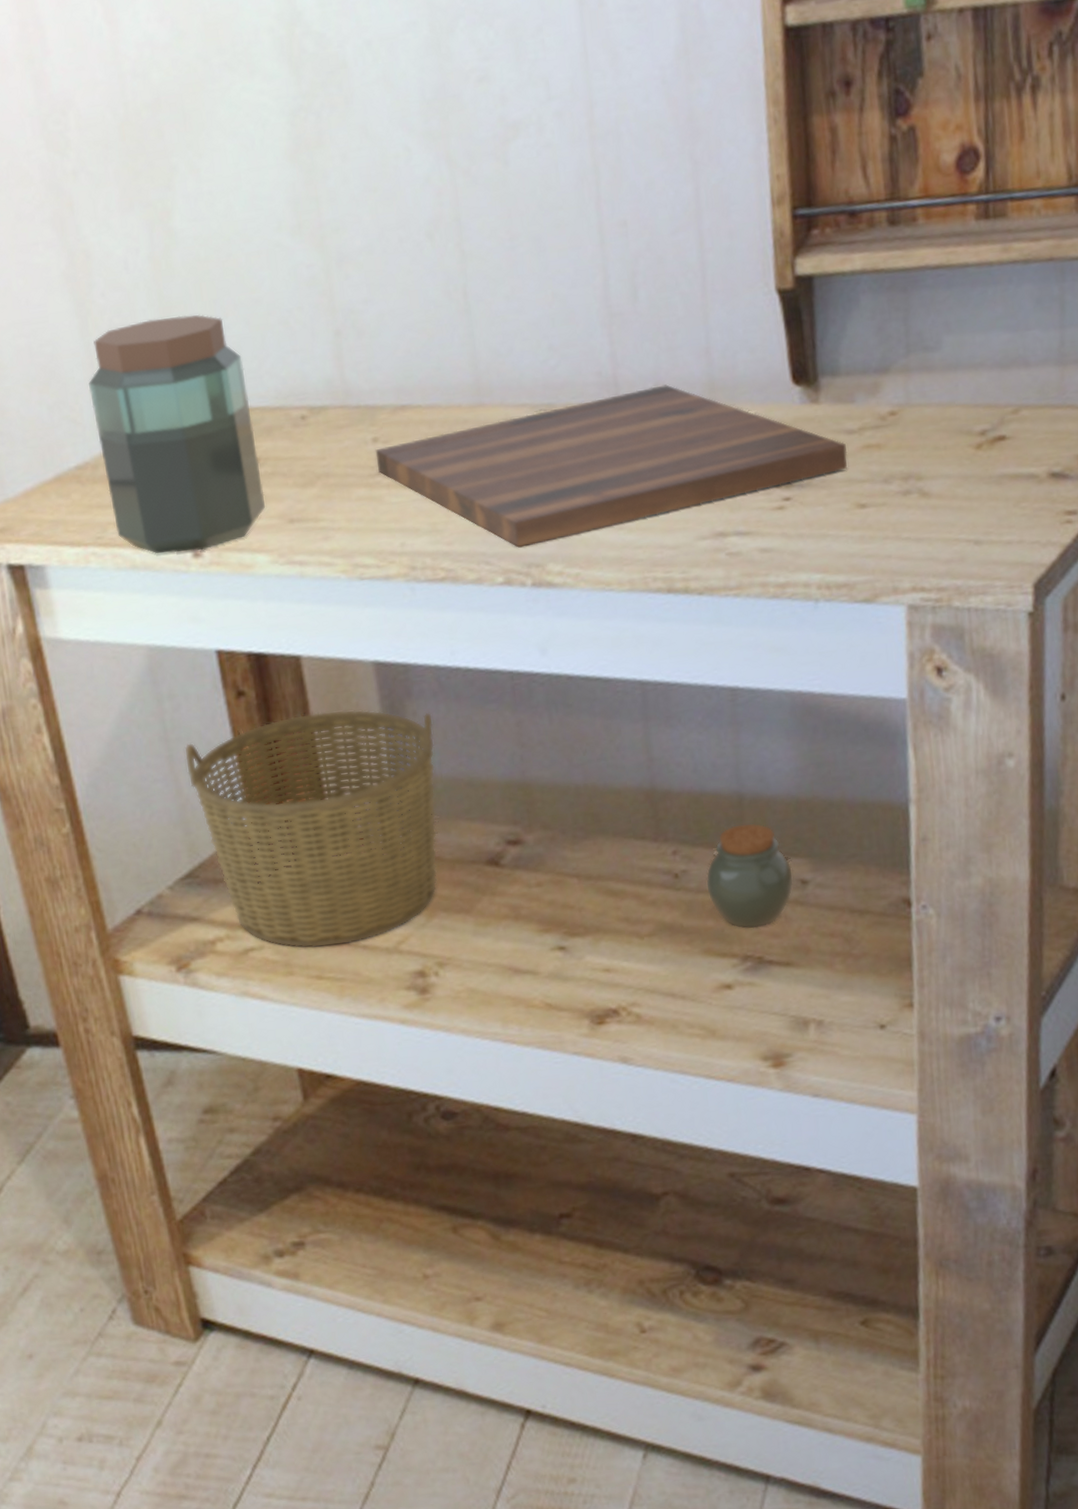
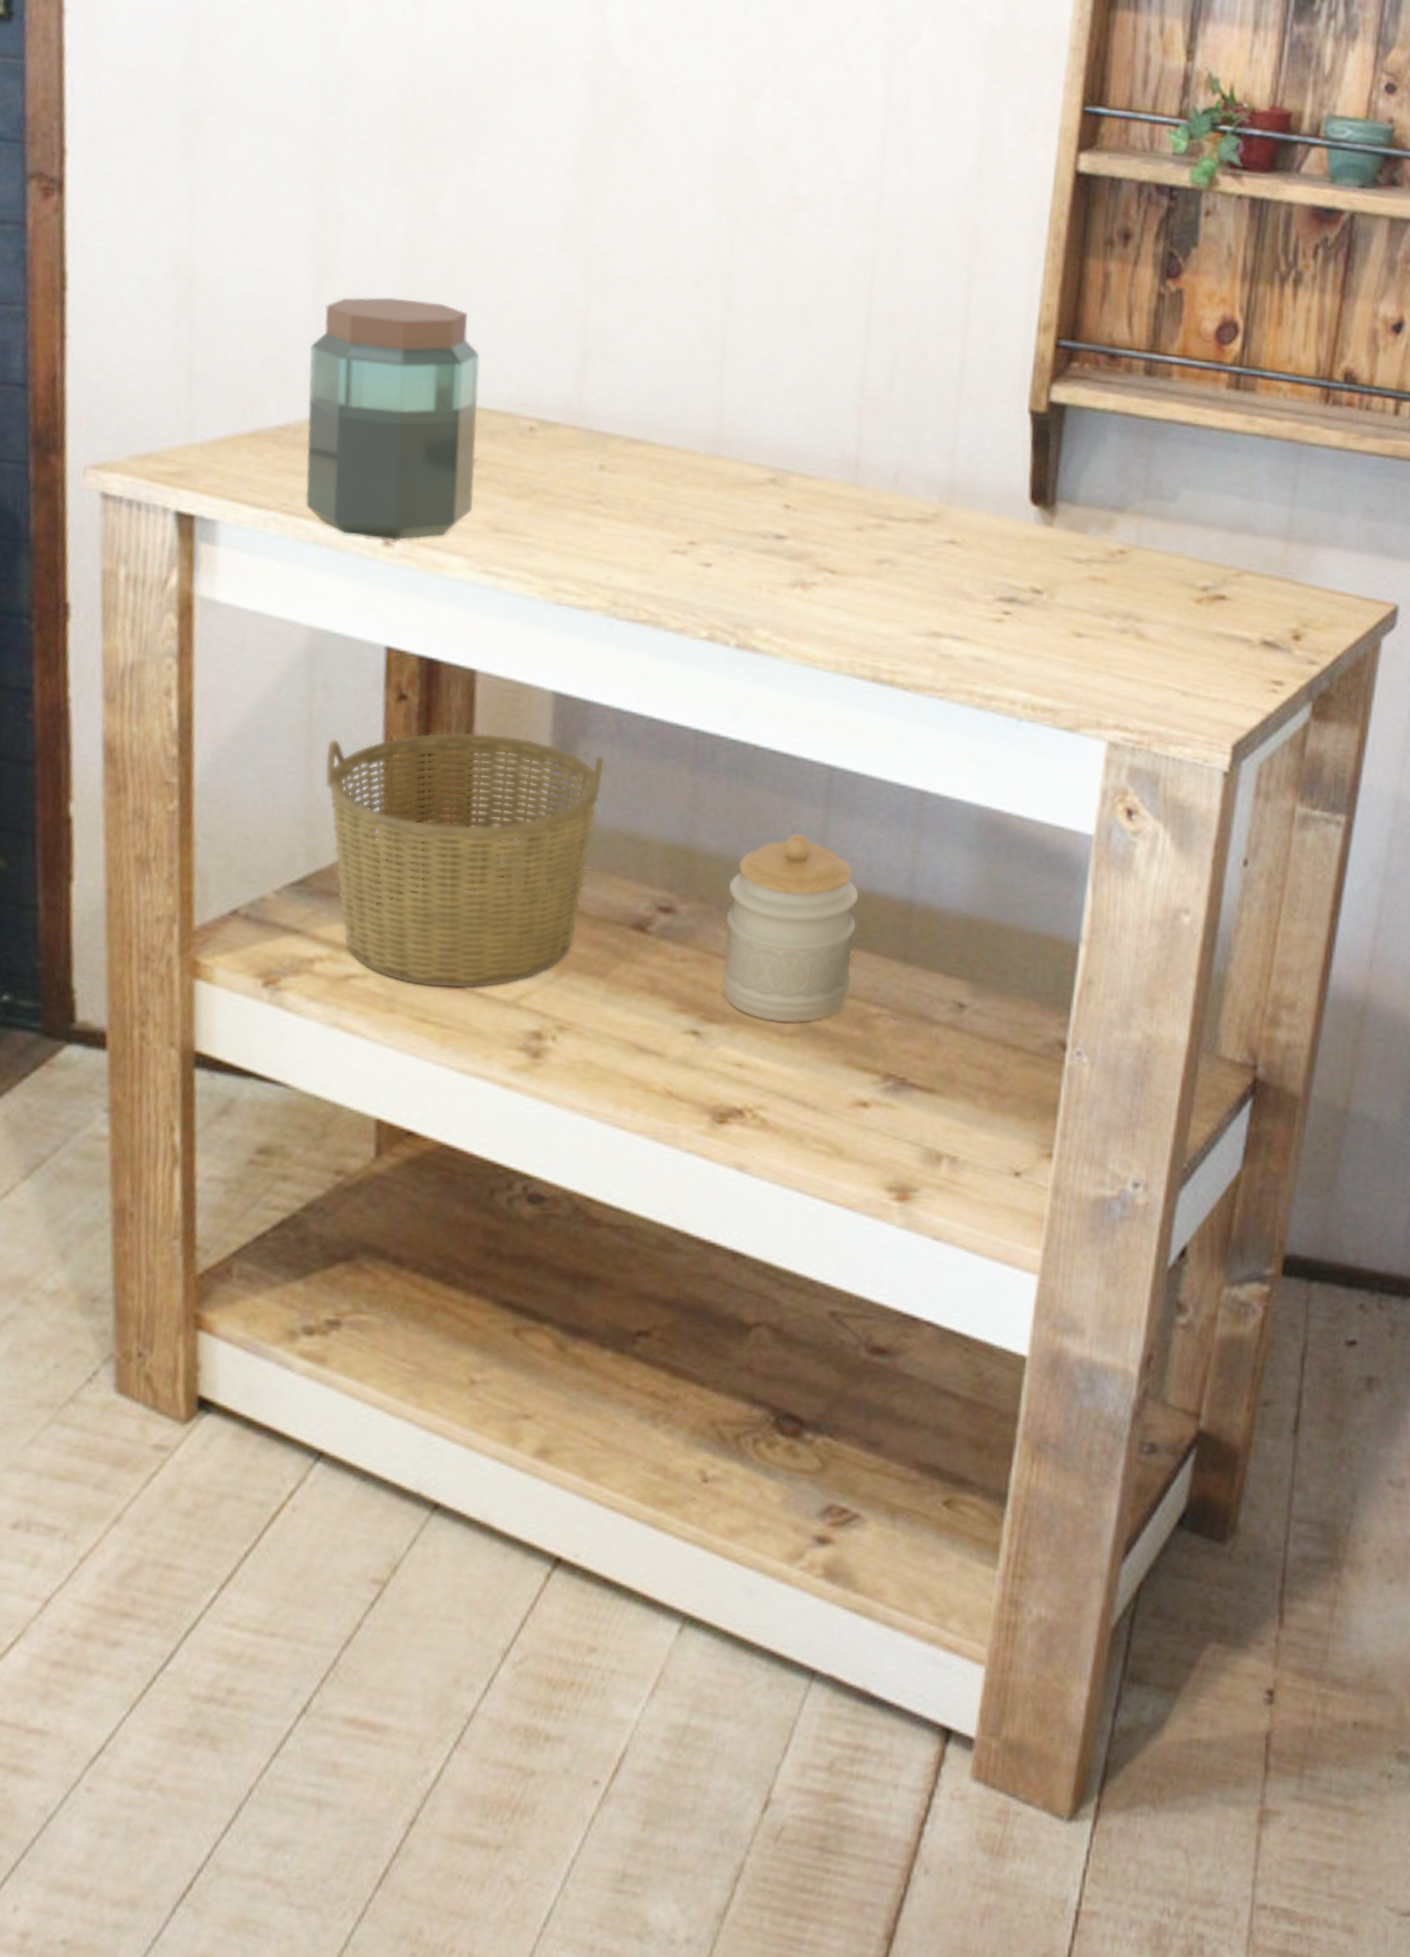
cutting board: present [375,384,847,548] -> none [598,475,1072,606]
jar: none [567,749,696,927] -> present [721,833,859,1023]
jar: present [706,823,794,929] -> none [860,933,951,1047]

